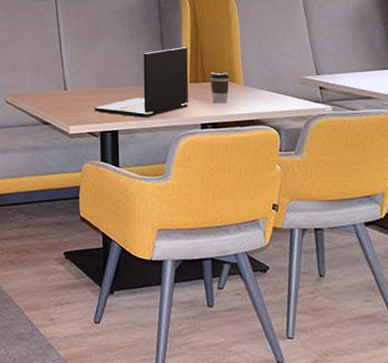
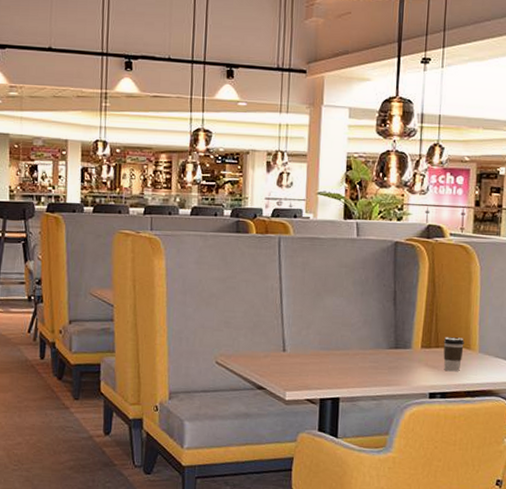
laptop: present [94,47,189,118] -> none [315,308,423,385]

